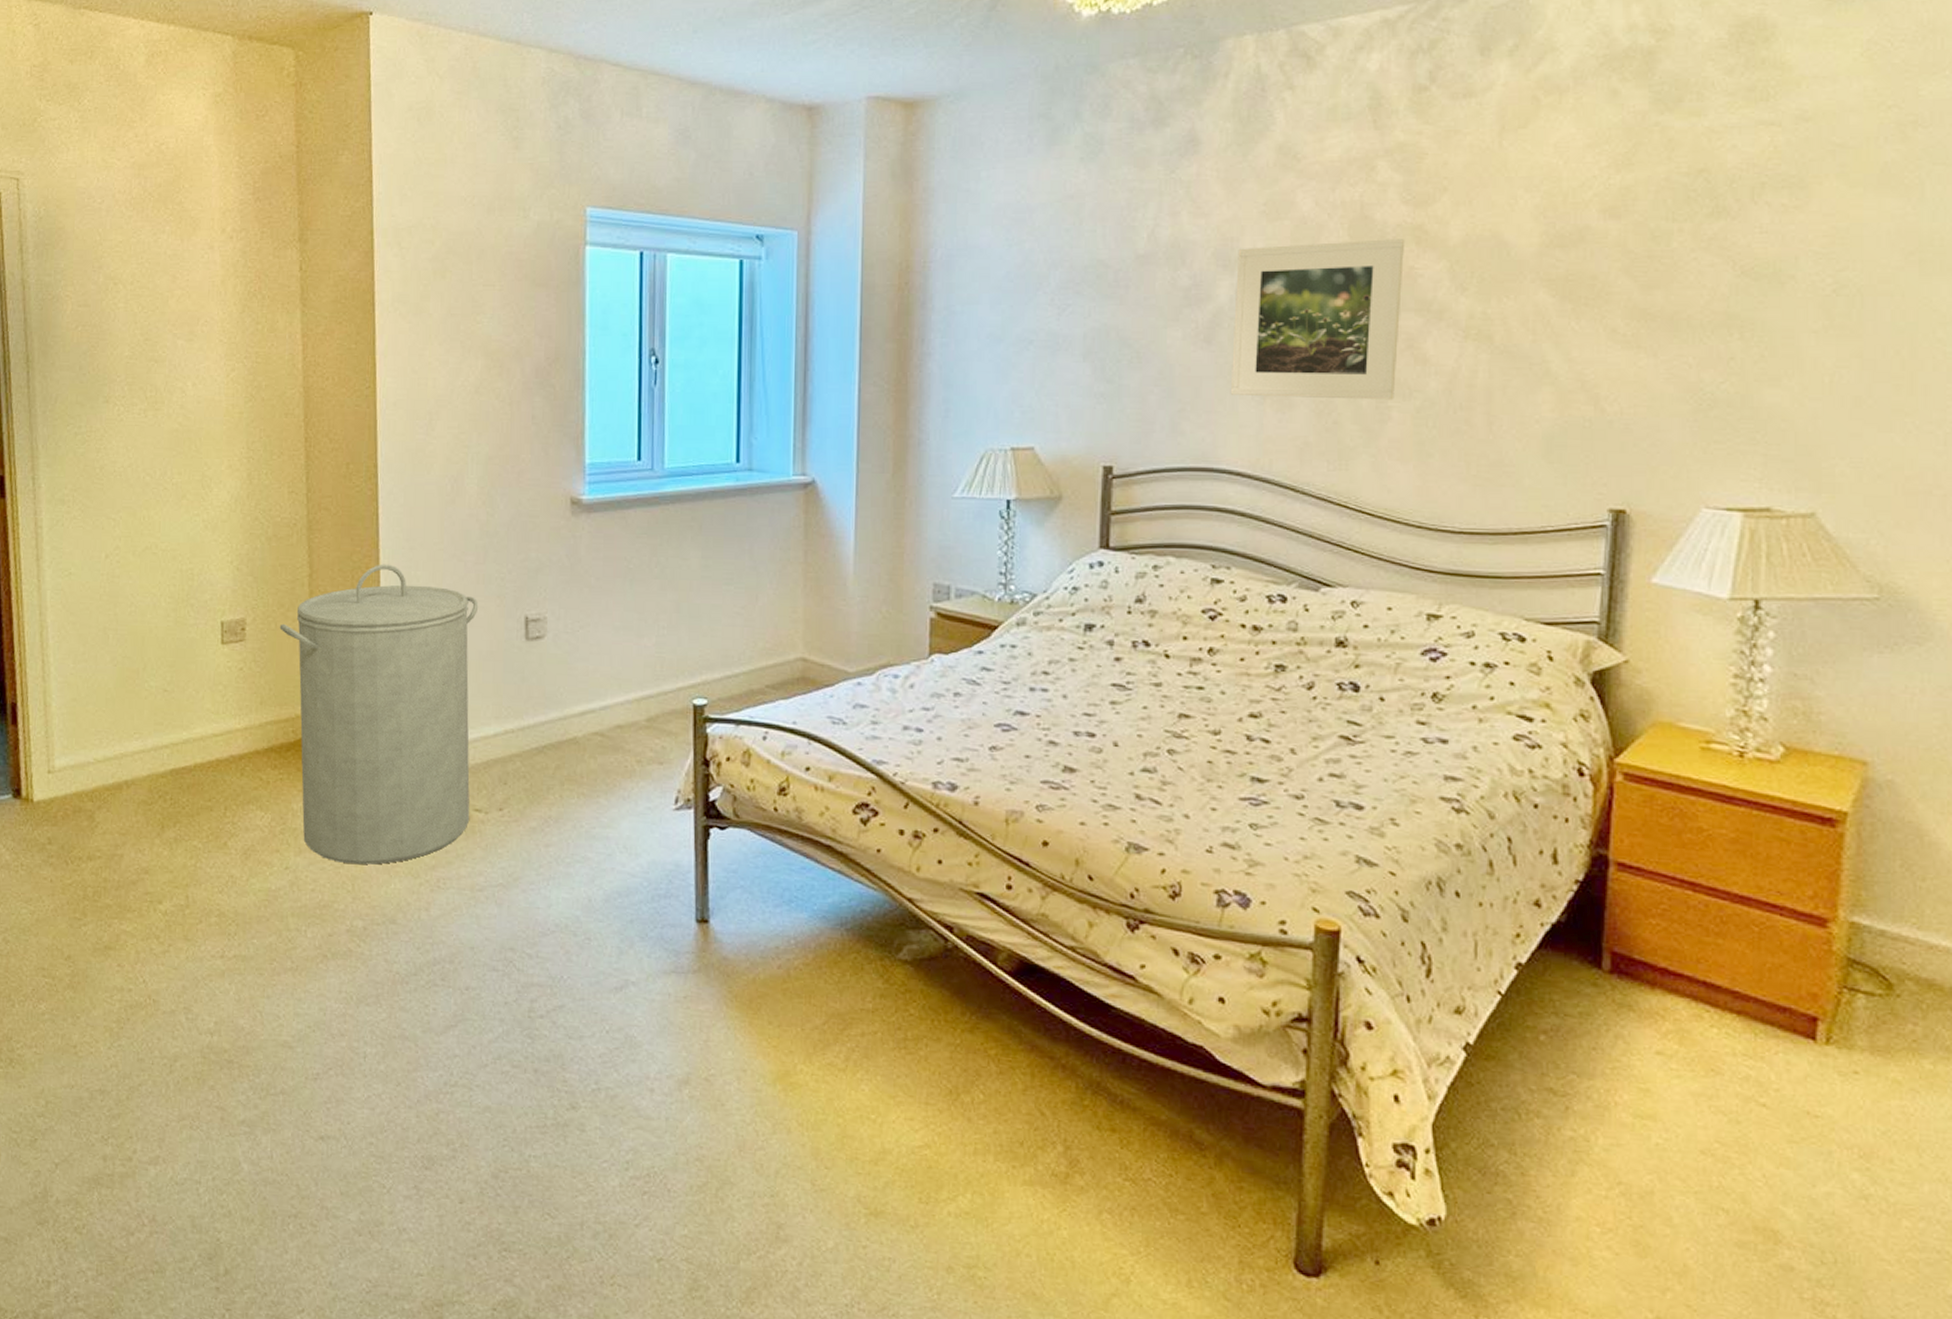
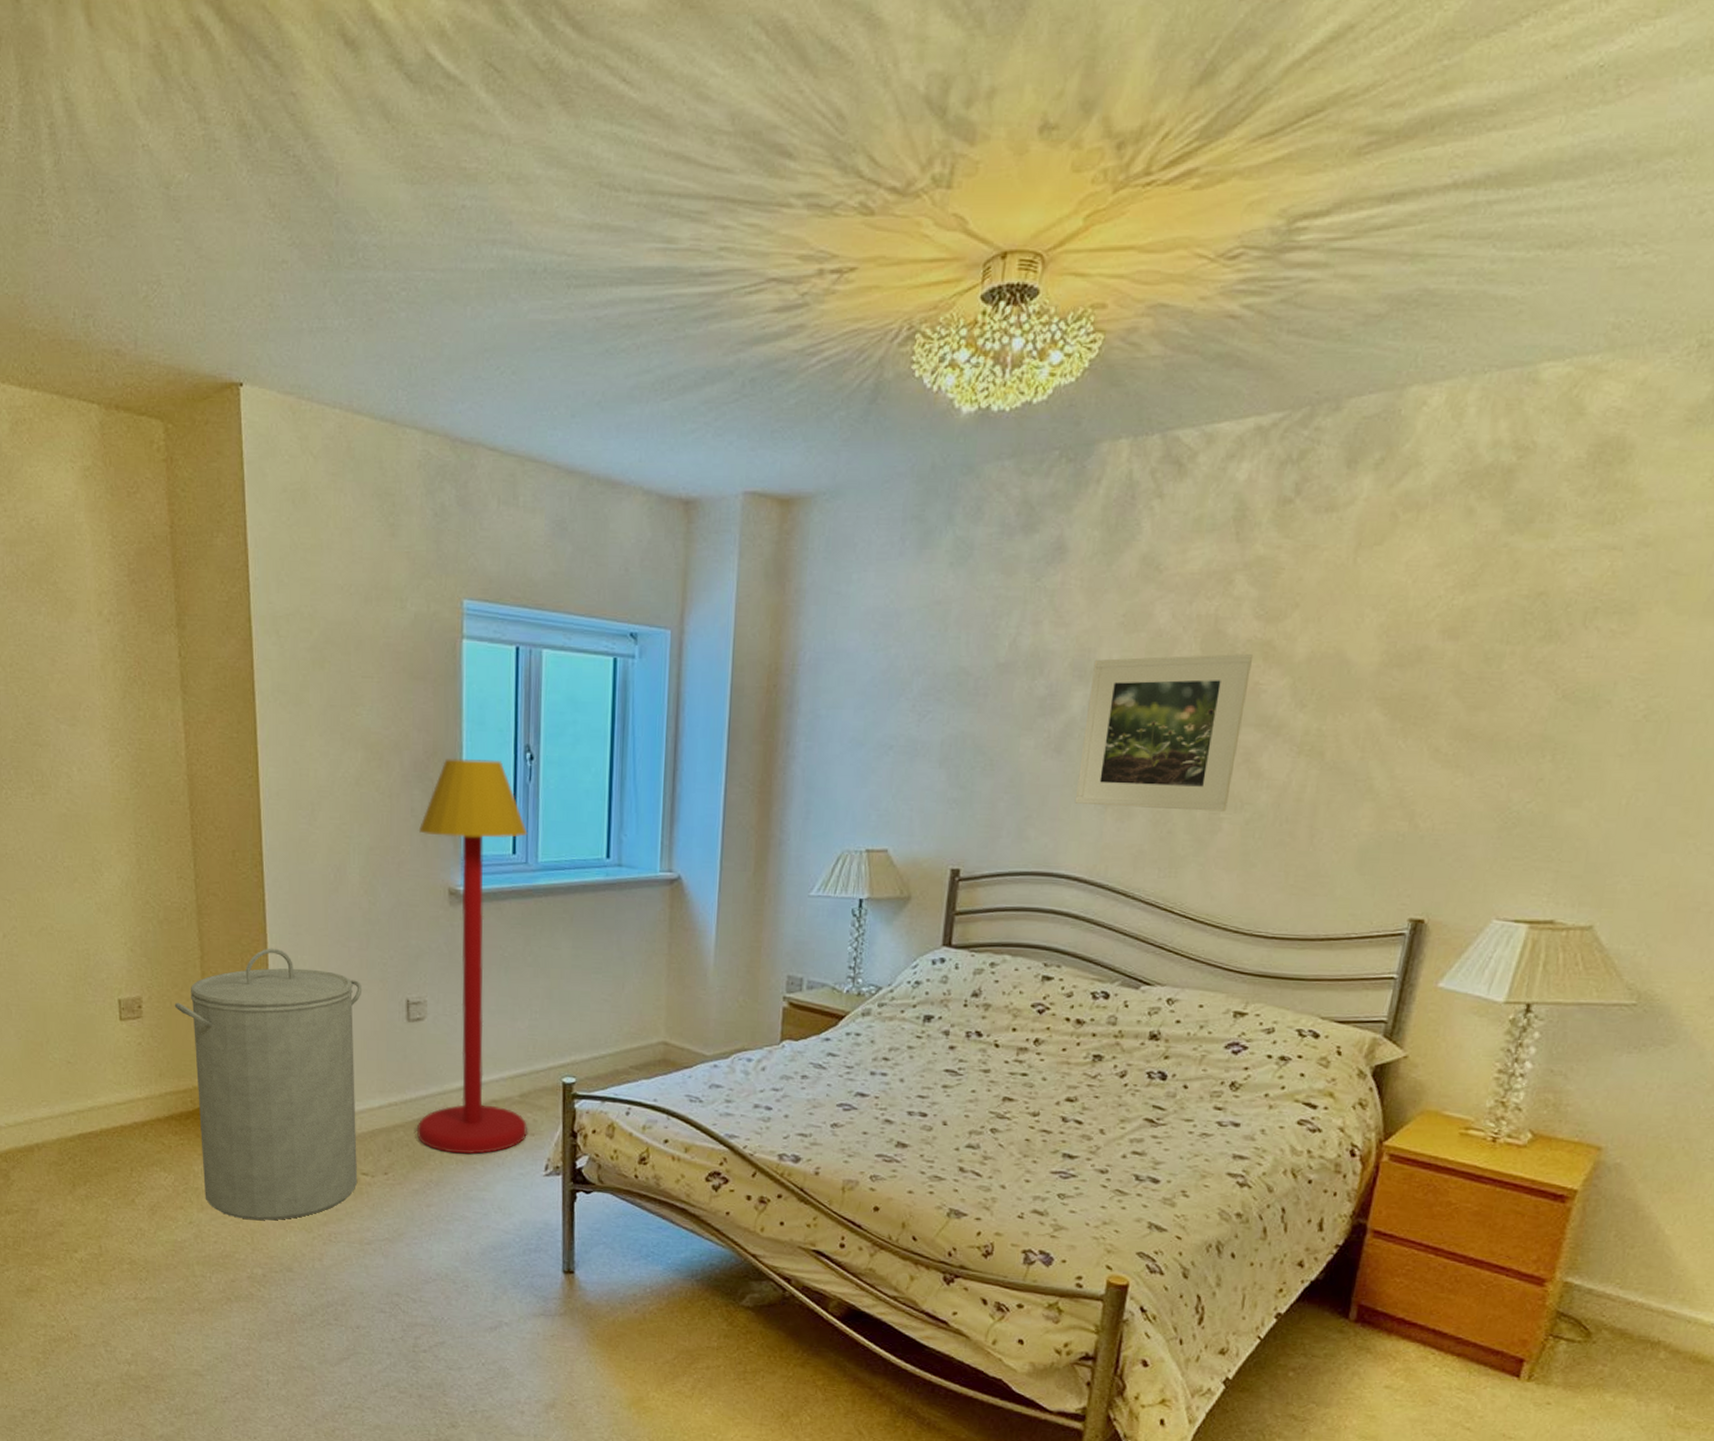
floor lamp: none [535,364,656,786] -> present [417,759,528,1154]

